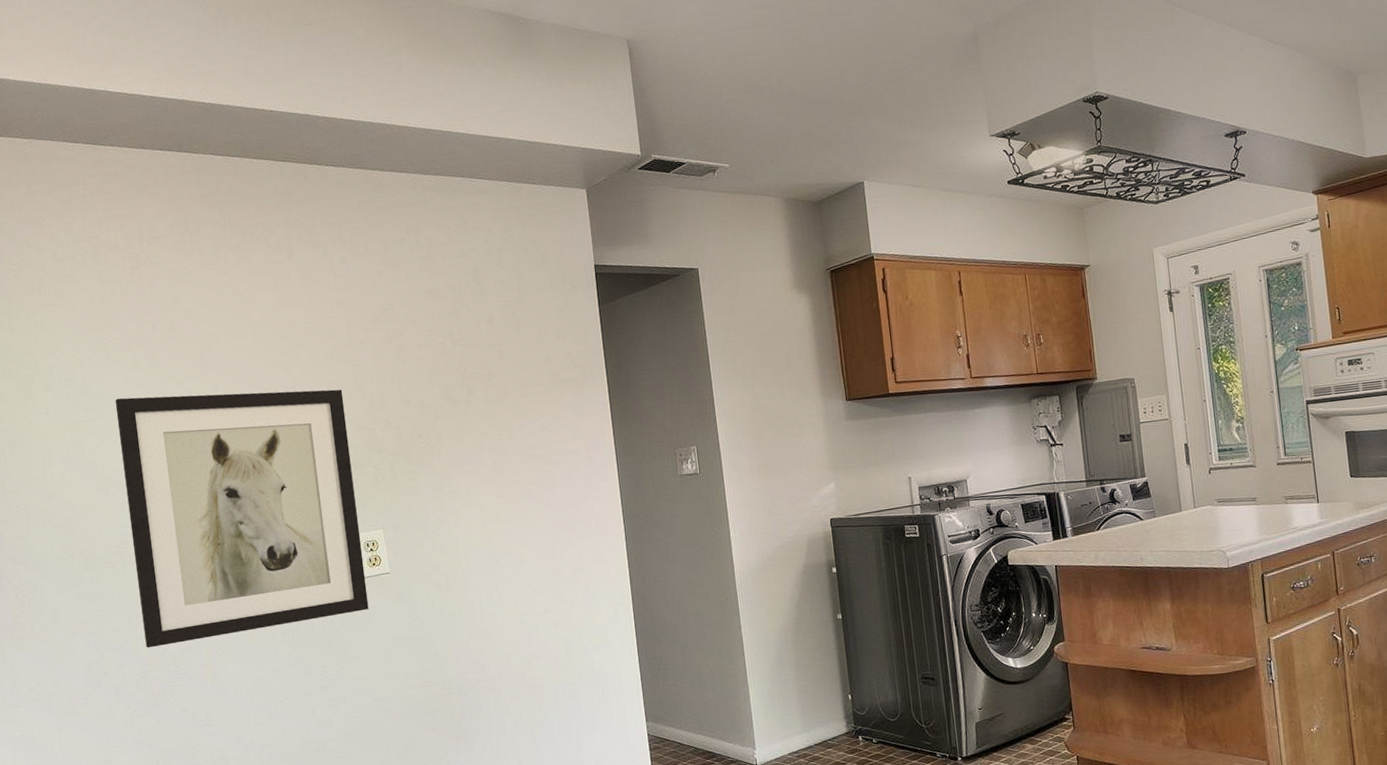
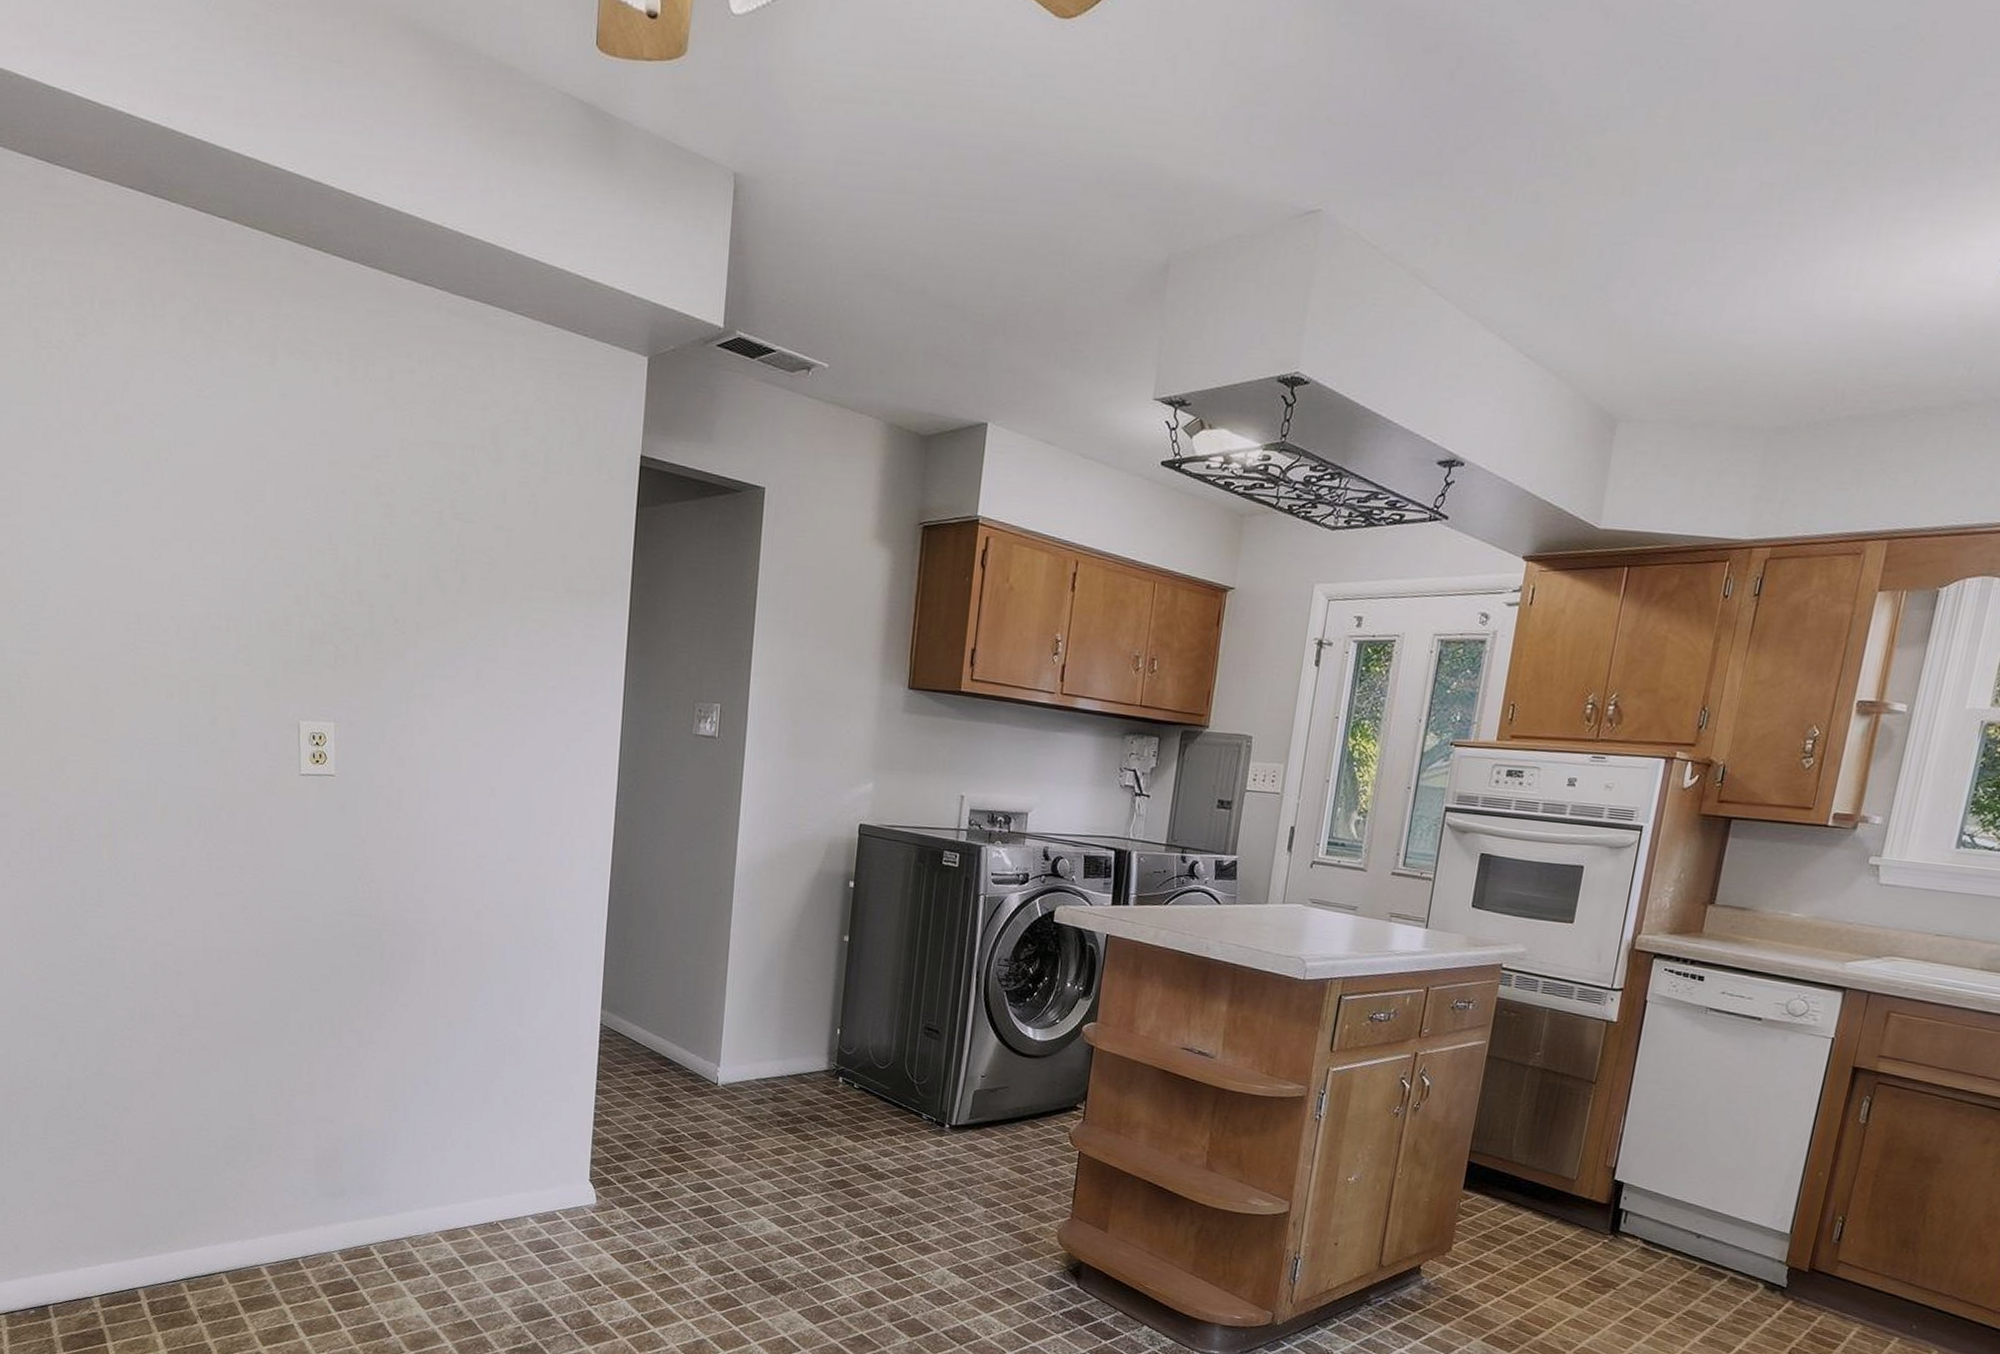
wall art: present [115,389,369,648] -> none [36,494,312,814]

